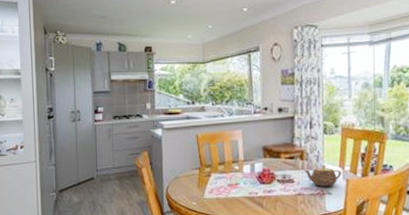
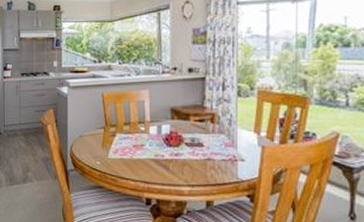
teapot: present [304,165,342,186] -> none [215,130,257,152]

